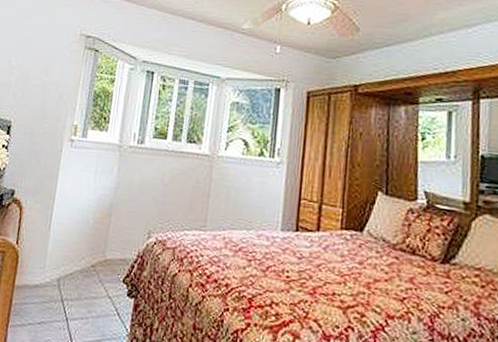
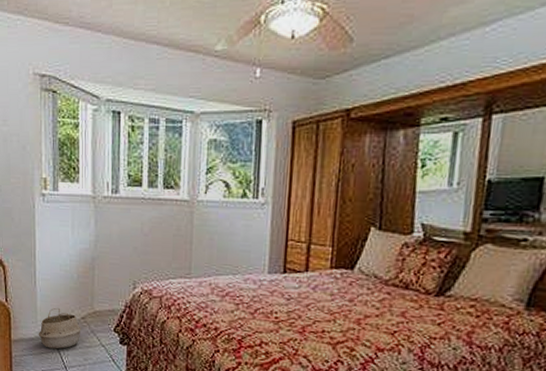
woven basket: none [43,253,90,299] -> present [38,307,81,349]

